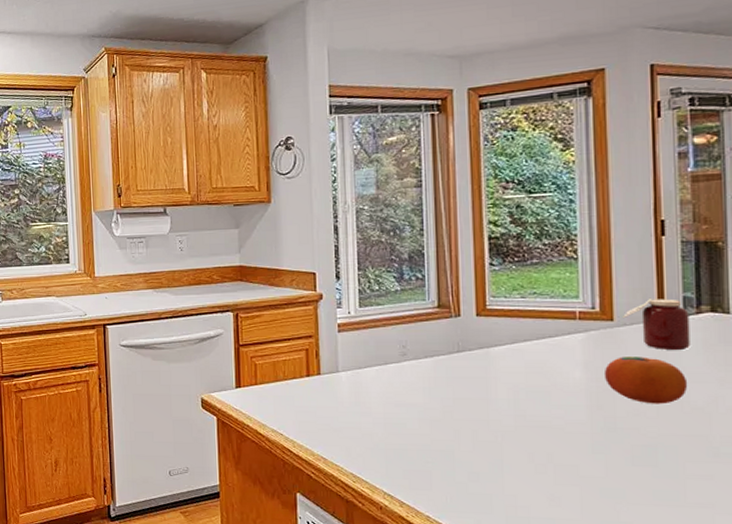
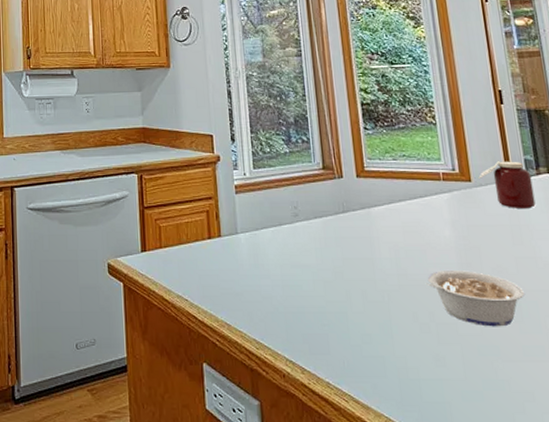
legume: none [547,413,663,471] -> present [426,271,524,327]
fruit: present [603,357,688,404] -> none [468,215,539,261]

